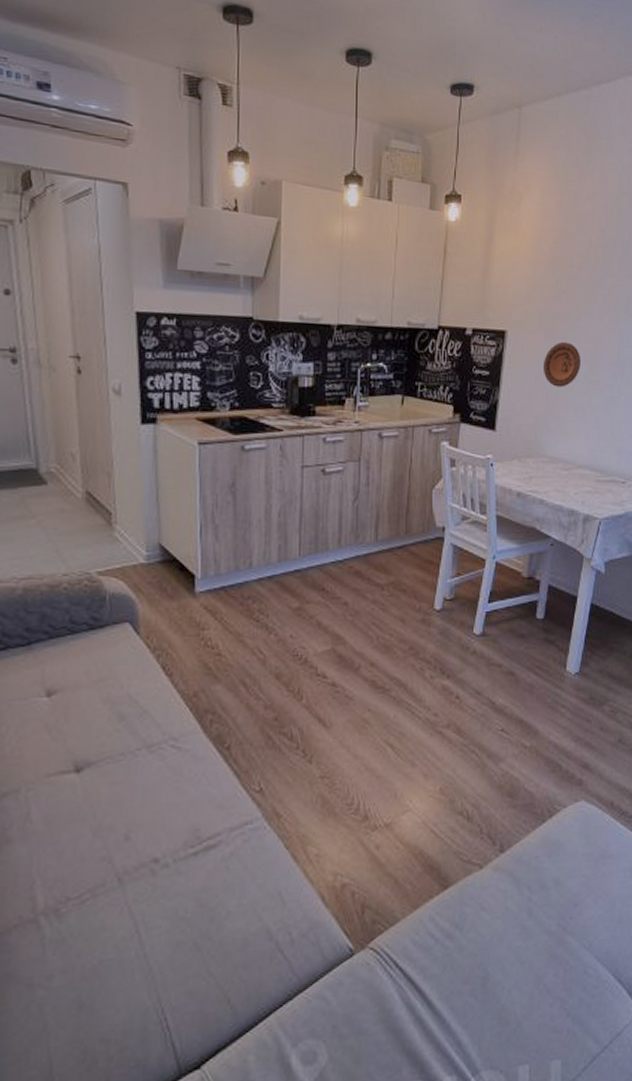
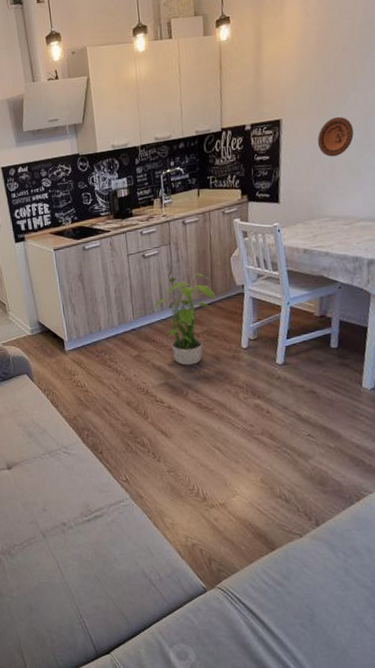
potted plant: none [328,504,410,627] -> present [153,273,216,366]

